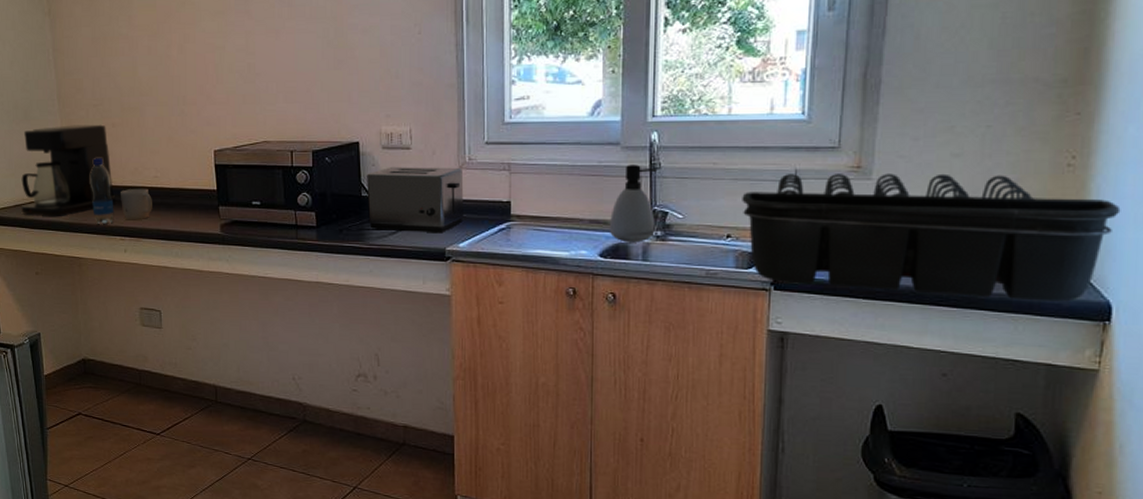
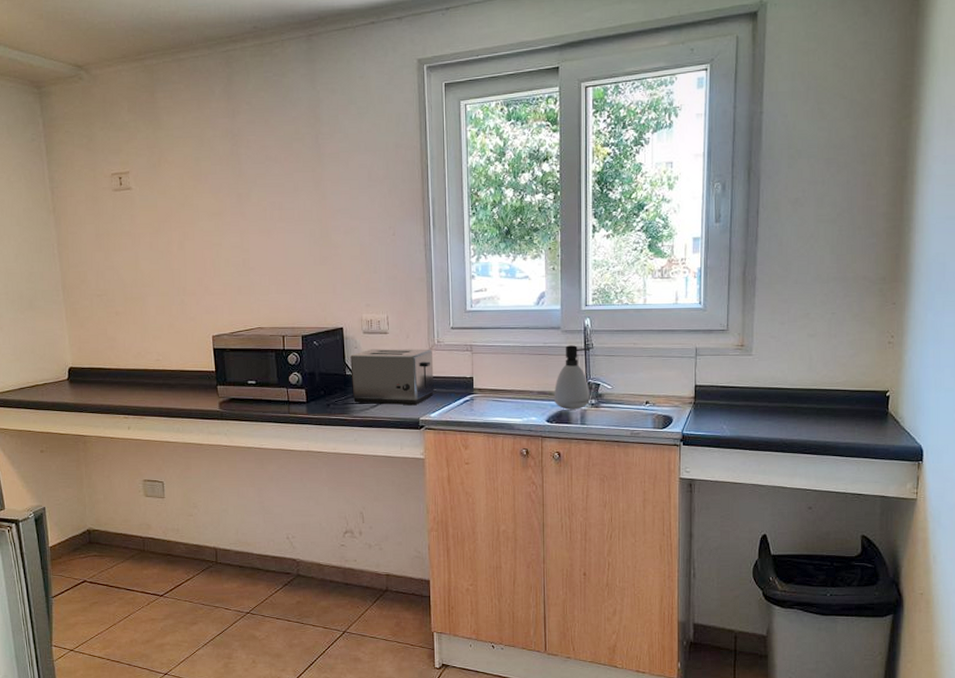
coffee maker: present [21,124,116,216] -> none [26,313,120,398]
bottle: present [89,158,114,225] -> none [94,343,118,405]
mug: present [119,188,152,220] -> none [123,370,155,400]
dish rack: present [742,173,1121,302] -> none [656,350,926,448]

